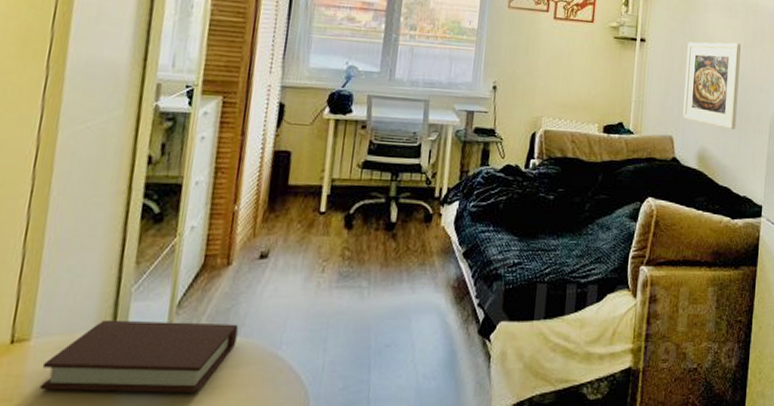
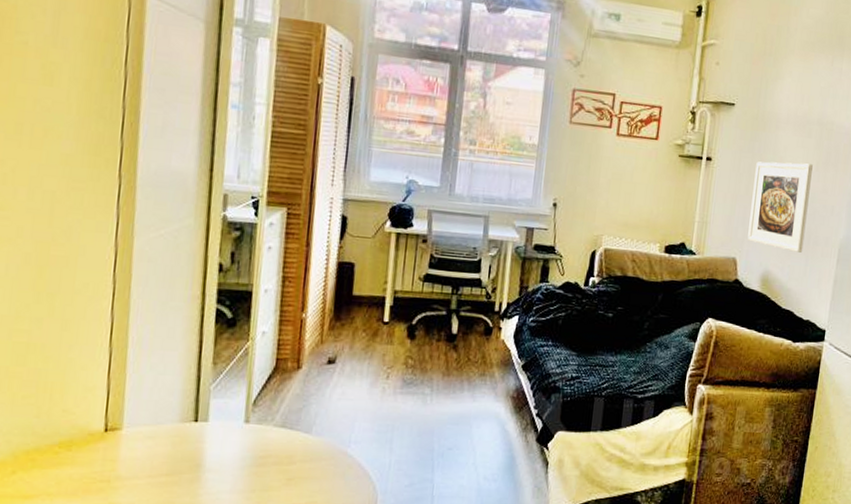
book: present [40,319,239,393] -> none [134,414,310,482]

